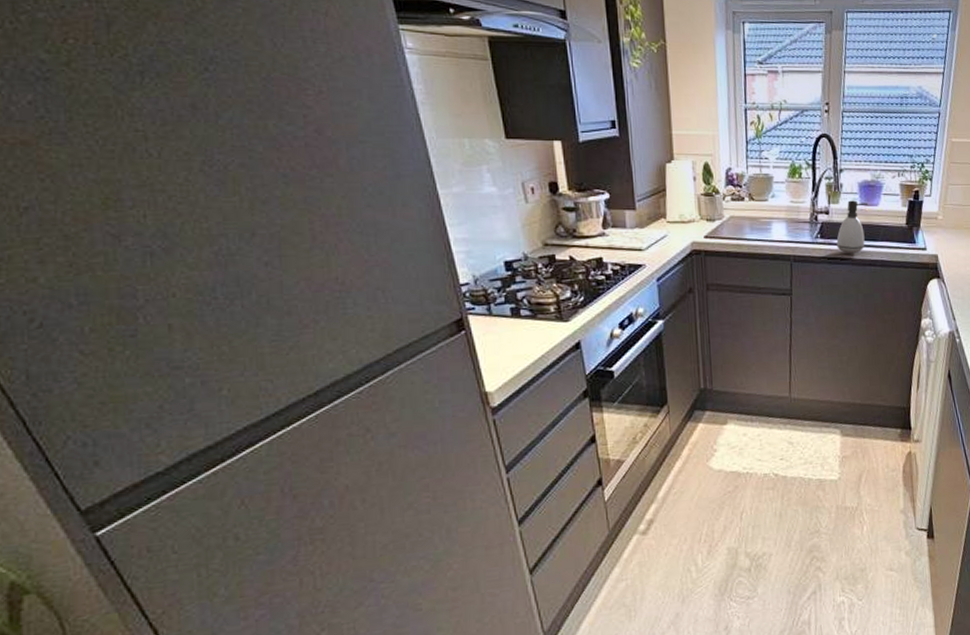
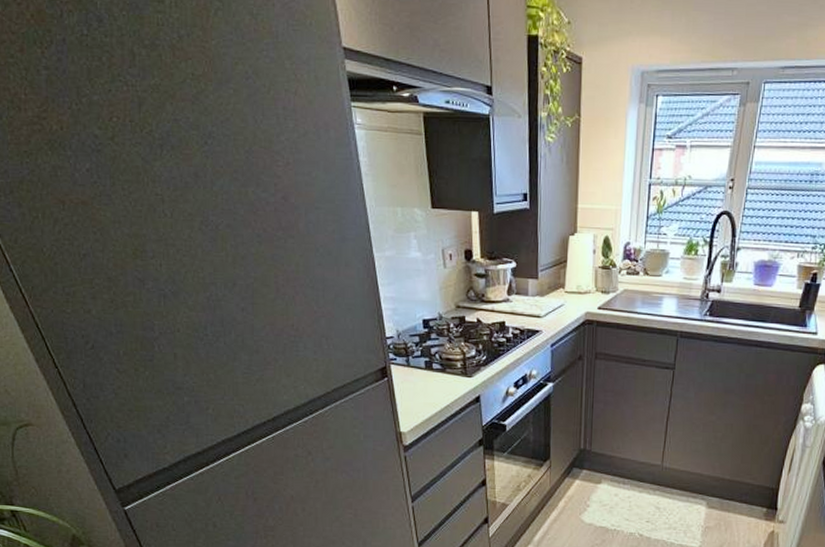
soap dispenser: present [836,200,869,254] -> none [724,280,762,334]

